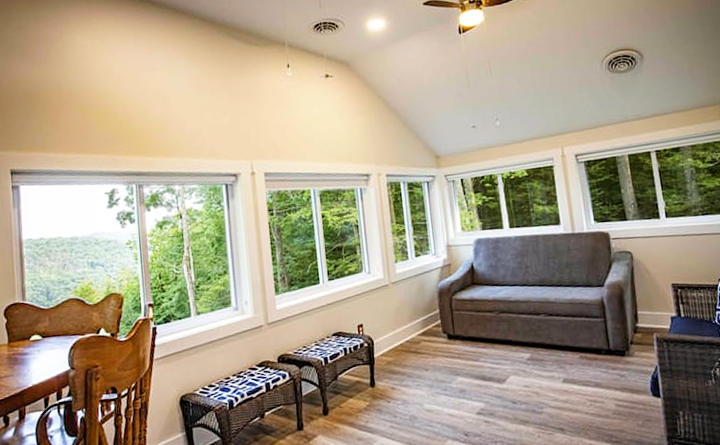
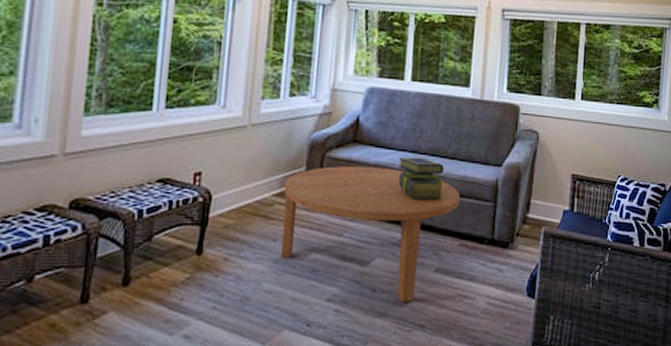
coffee table: none [425,301,572,410] -> present [281,166,460,302]
stack of books: none [512,288,557,324] -> present [398,157,444,199]

